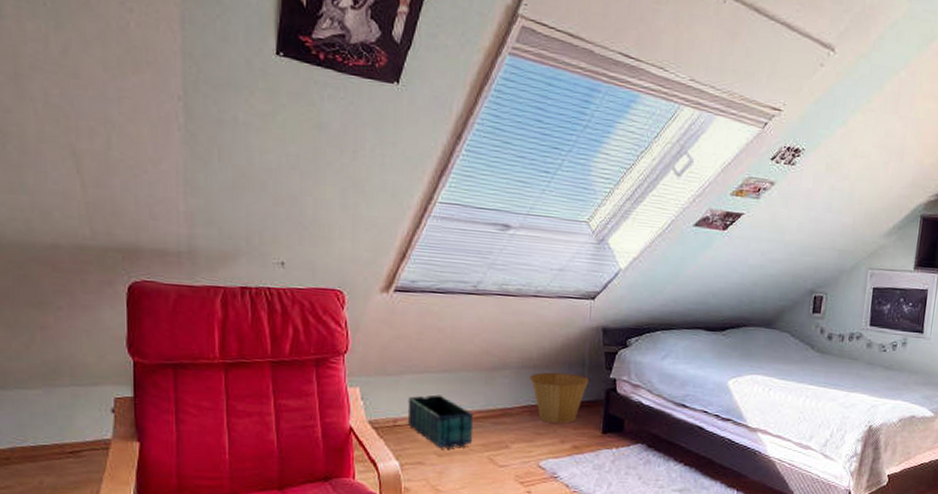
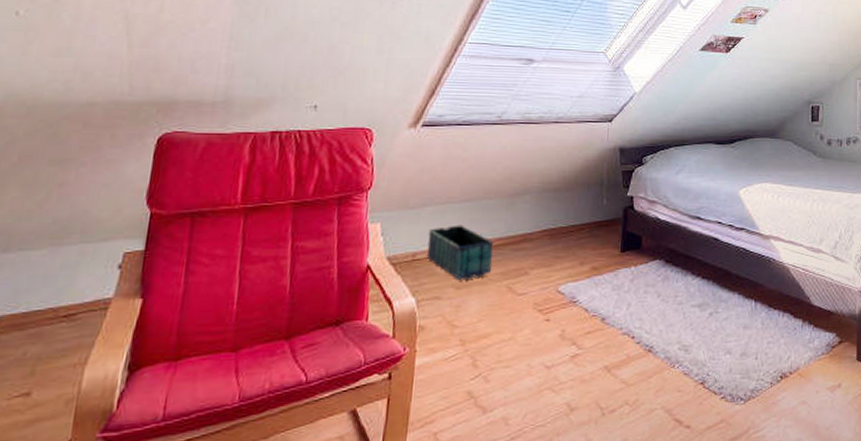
basket: present [530,372,590,423] -> none [550,194,608,245]

